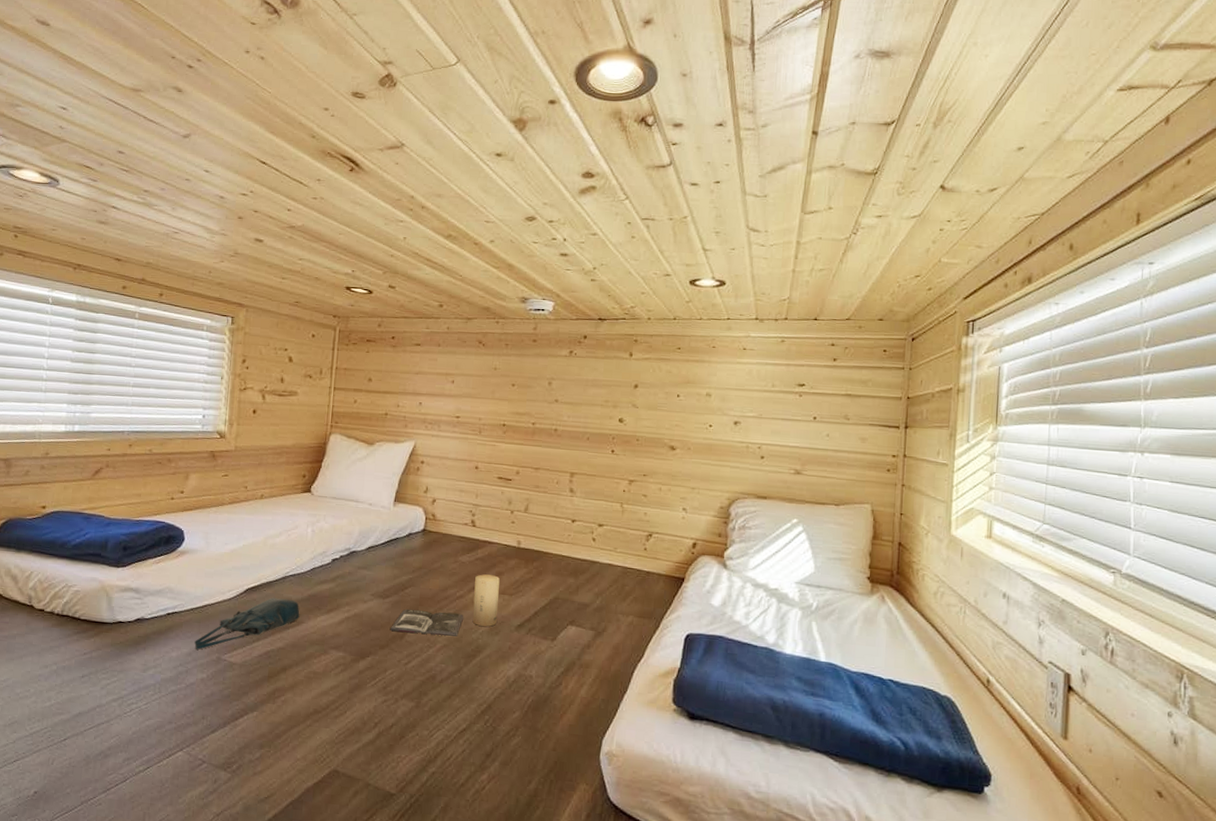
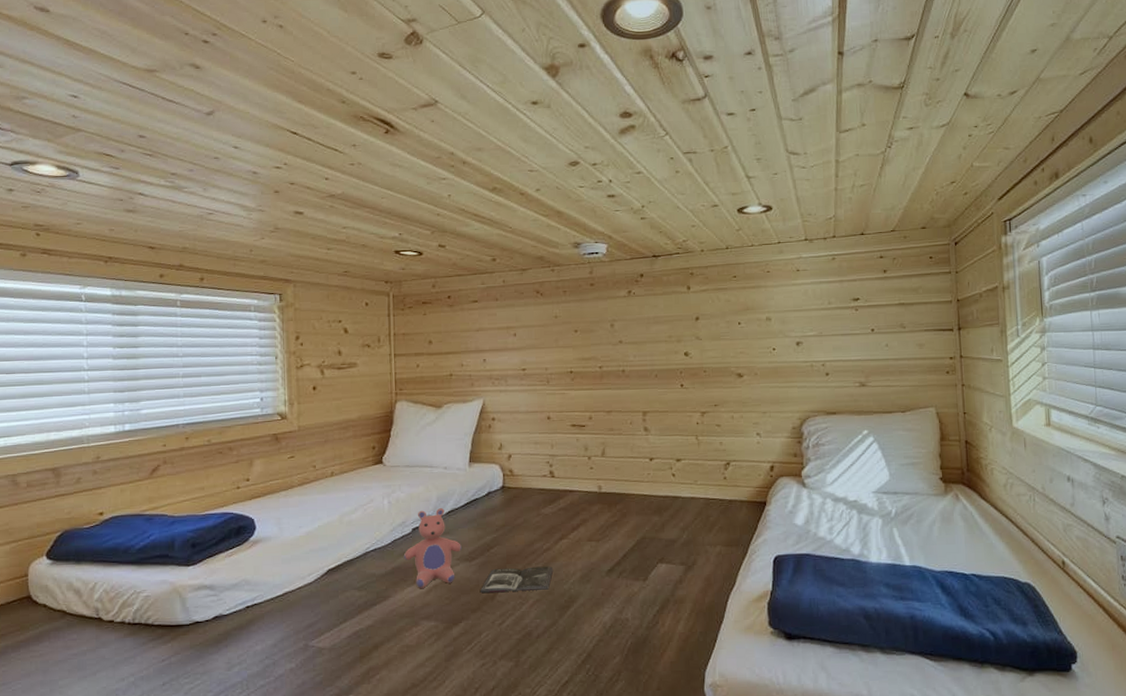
tote bag: present [194,597,300,650] -> none [279,575,386,640]
teddy bear: none [320,542,378,618] -> present [403,508,463,588]
candle: present [472,574,500,627] -> none [560,523,588,577]

